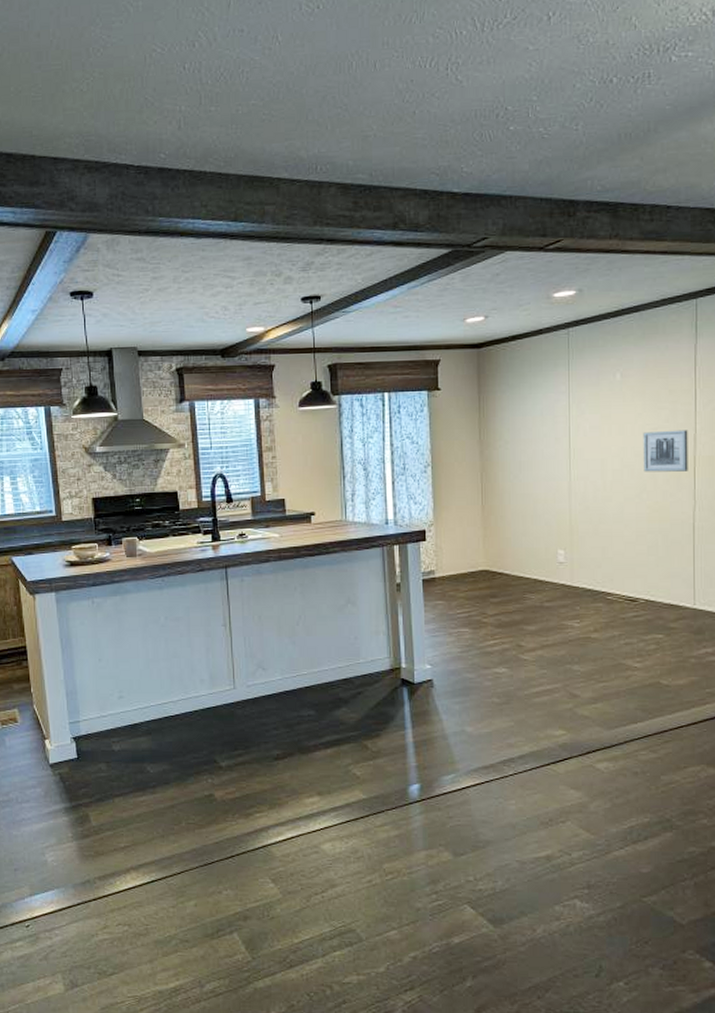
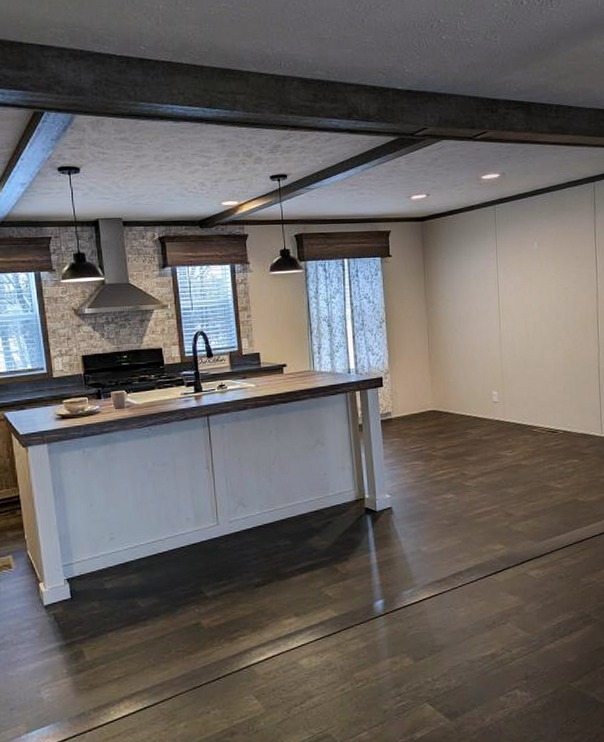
wall art: present [643,430,688,472] -> none [557,289,593,325]

